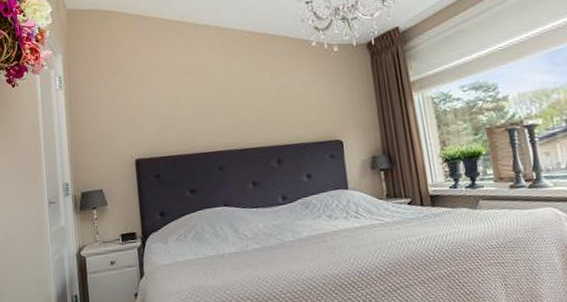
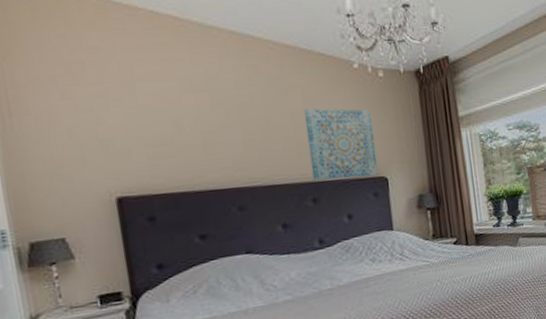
wall art: none [270,80,334,145] -> present [303,108,379,181]

